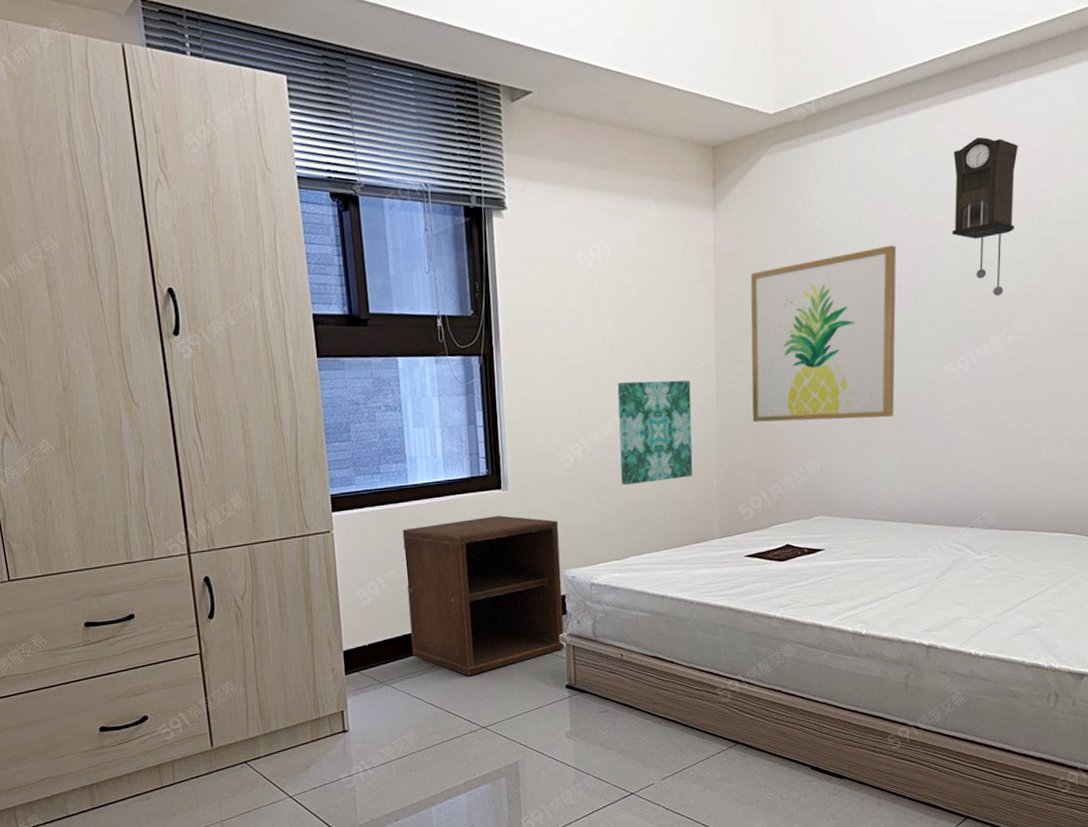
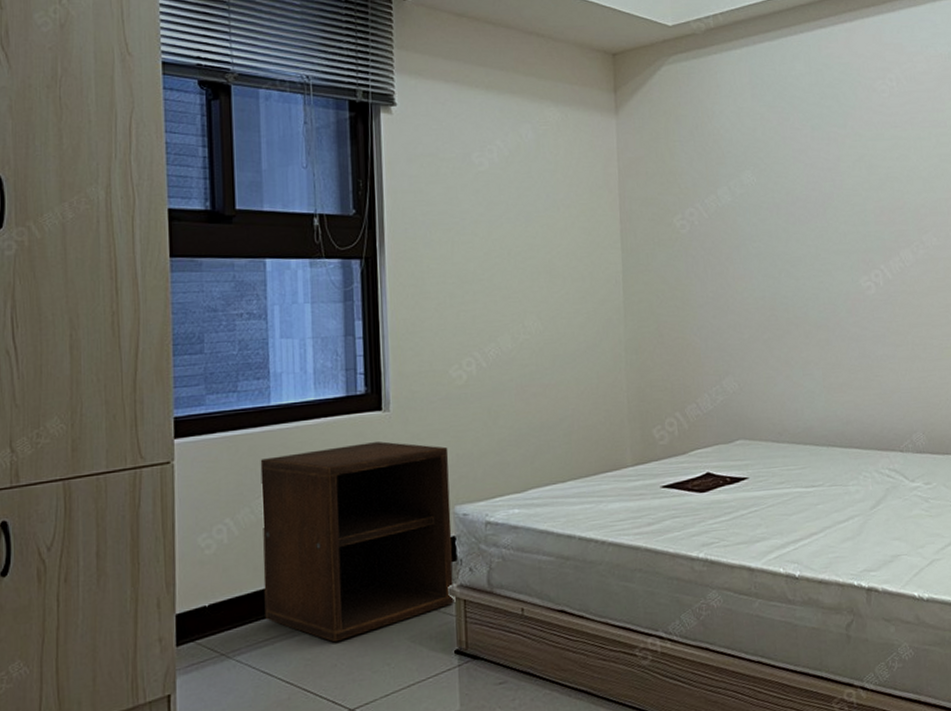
wall art: present [617,380,693,486] -> none [516,289,601,406]
wall art: present [750,245,896,423] -> none [655,156,812,336]
pendulum clock: present [951,136,1018,296] -> none [849,57,914,210]

